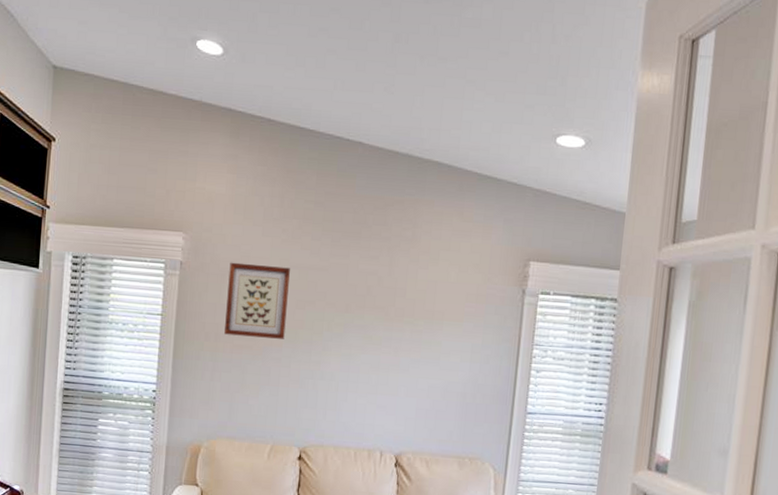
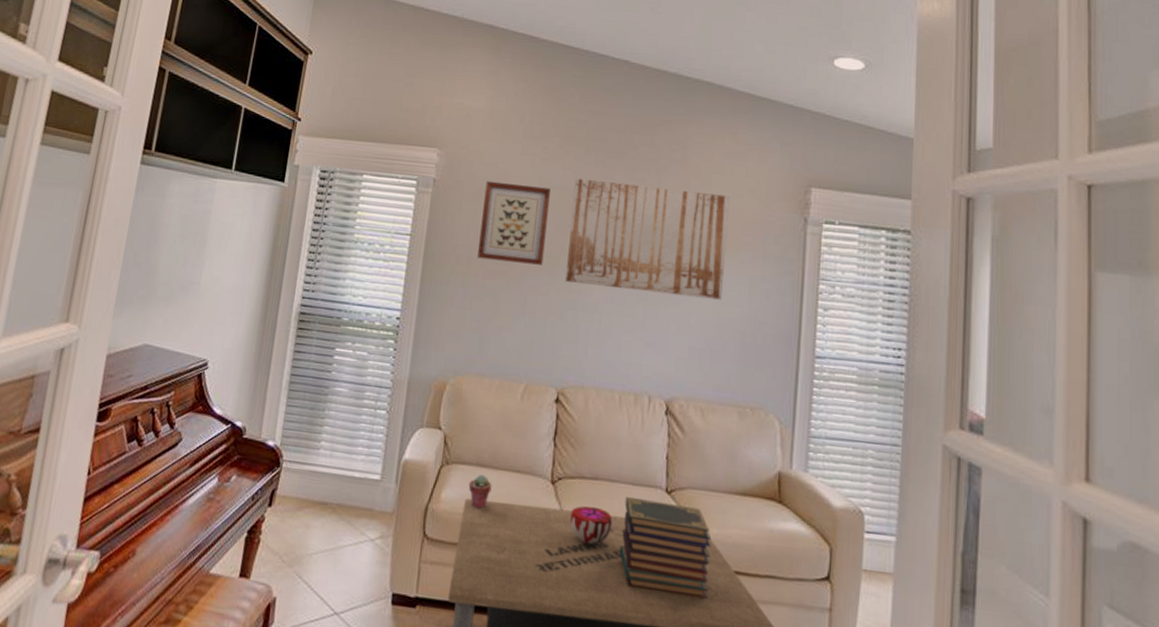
wall art: none [304,257,456,366] -> present [564,178,730,300]

